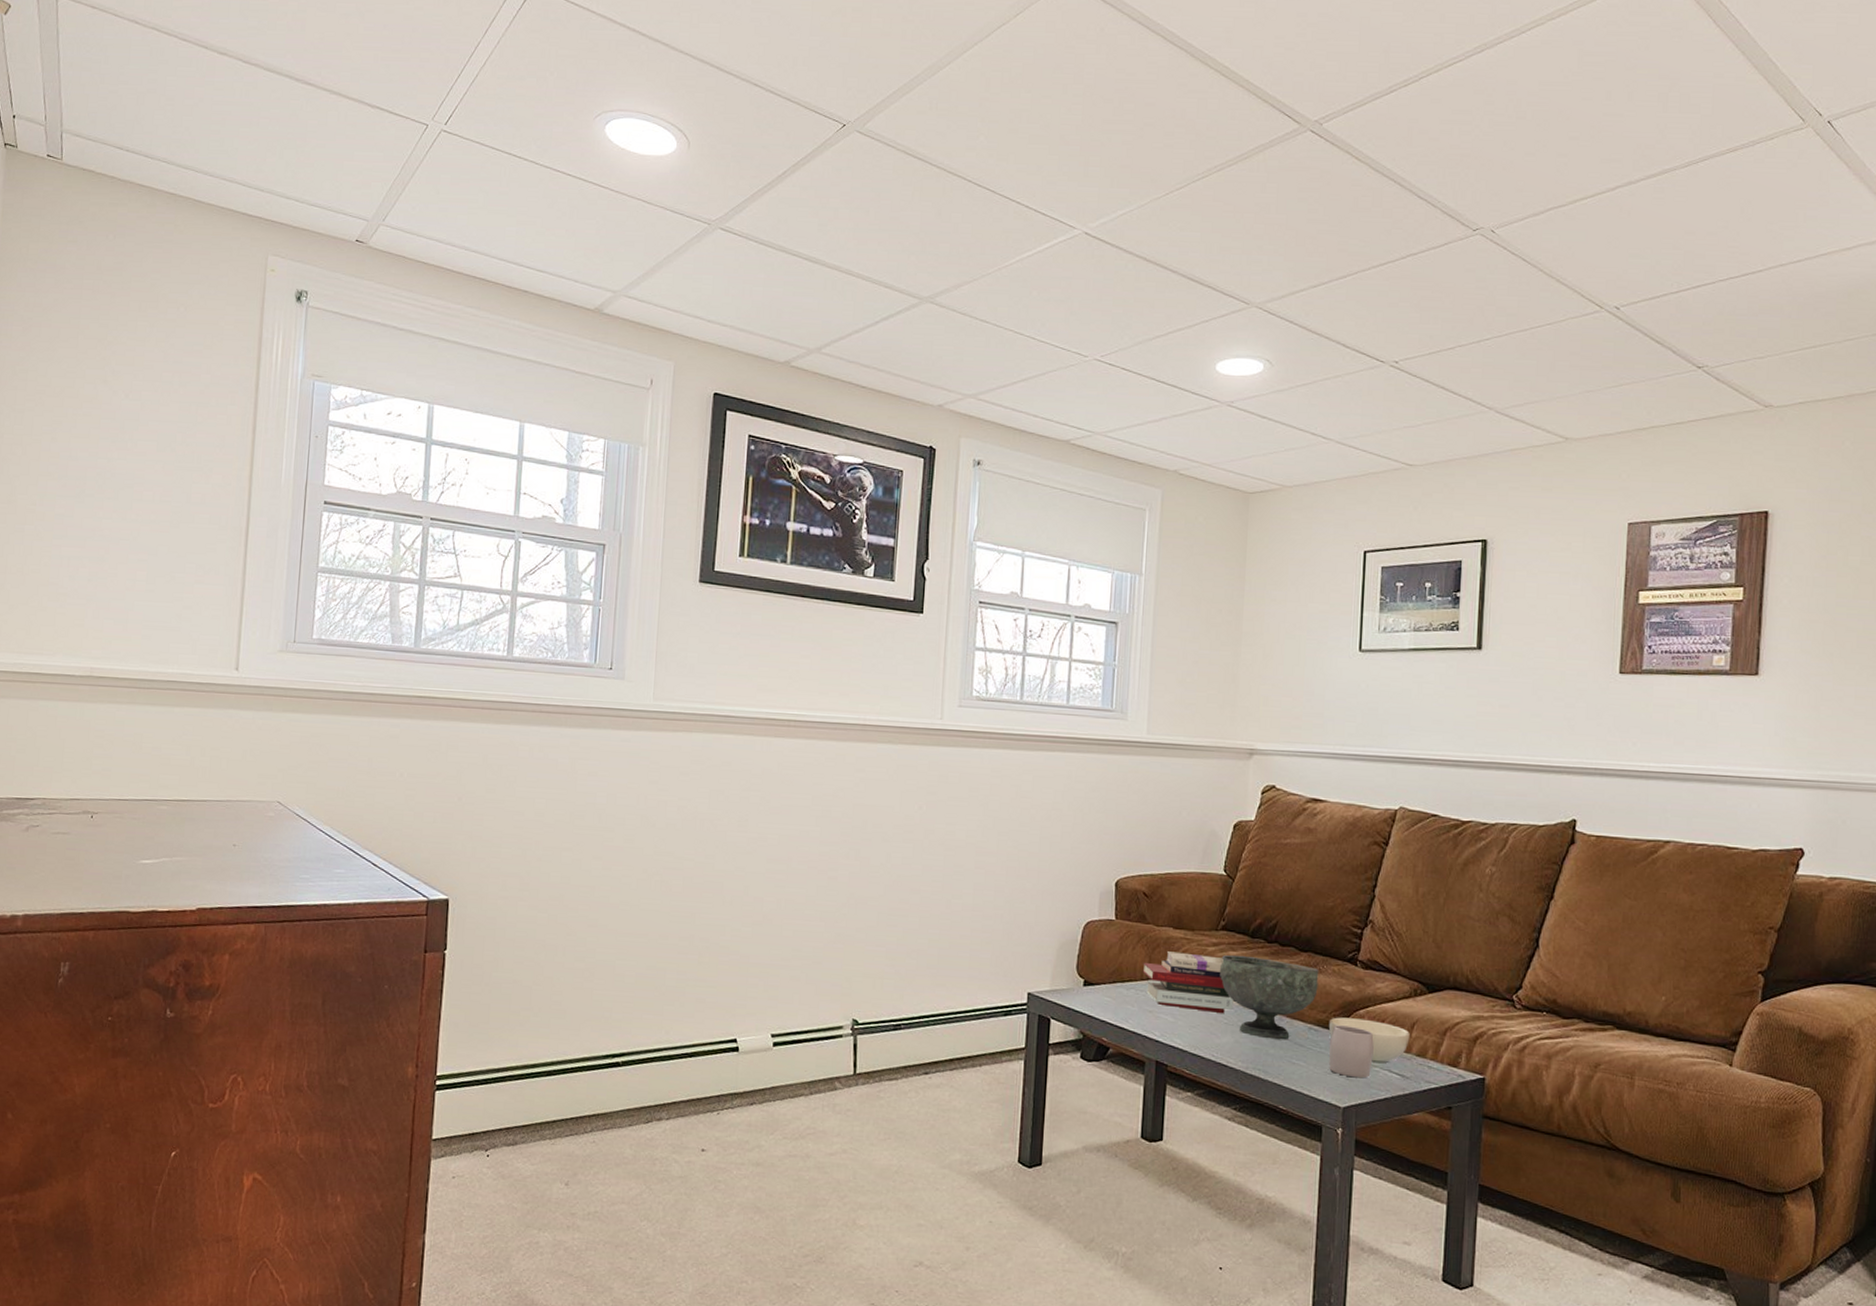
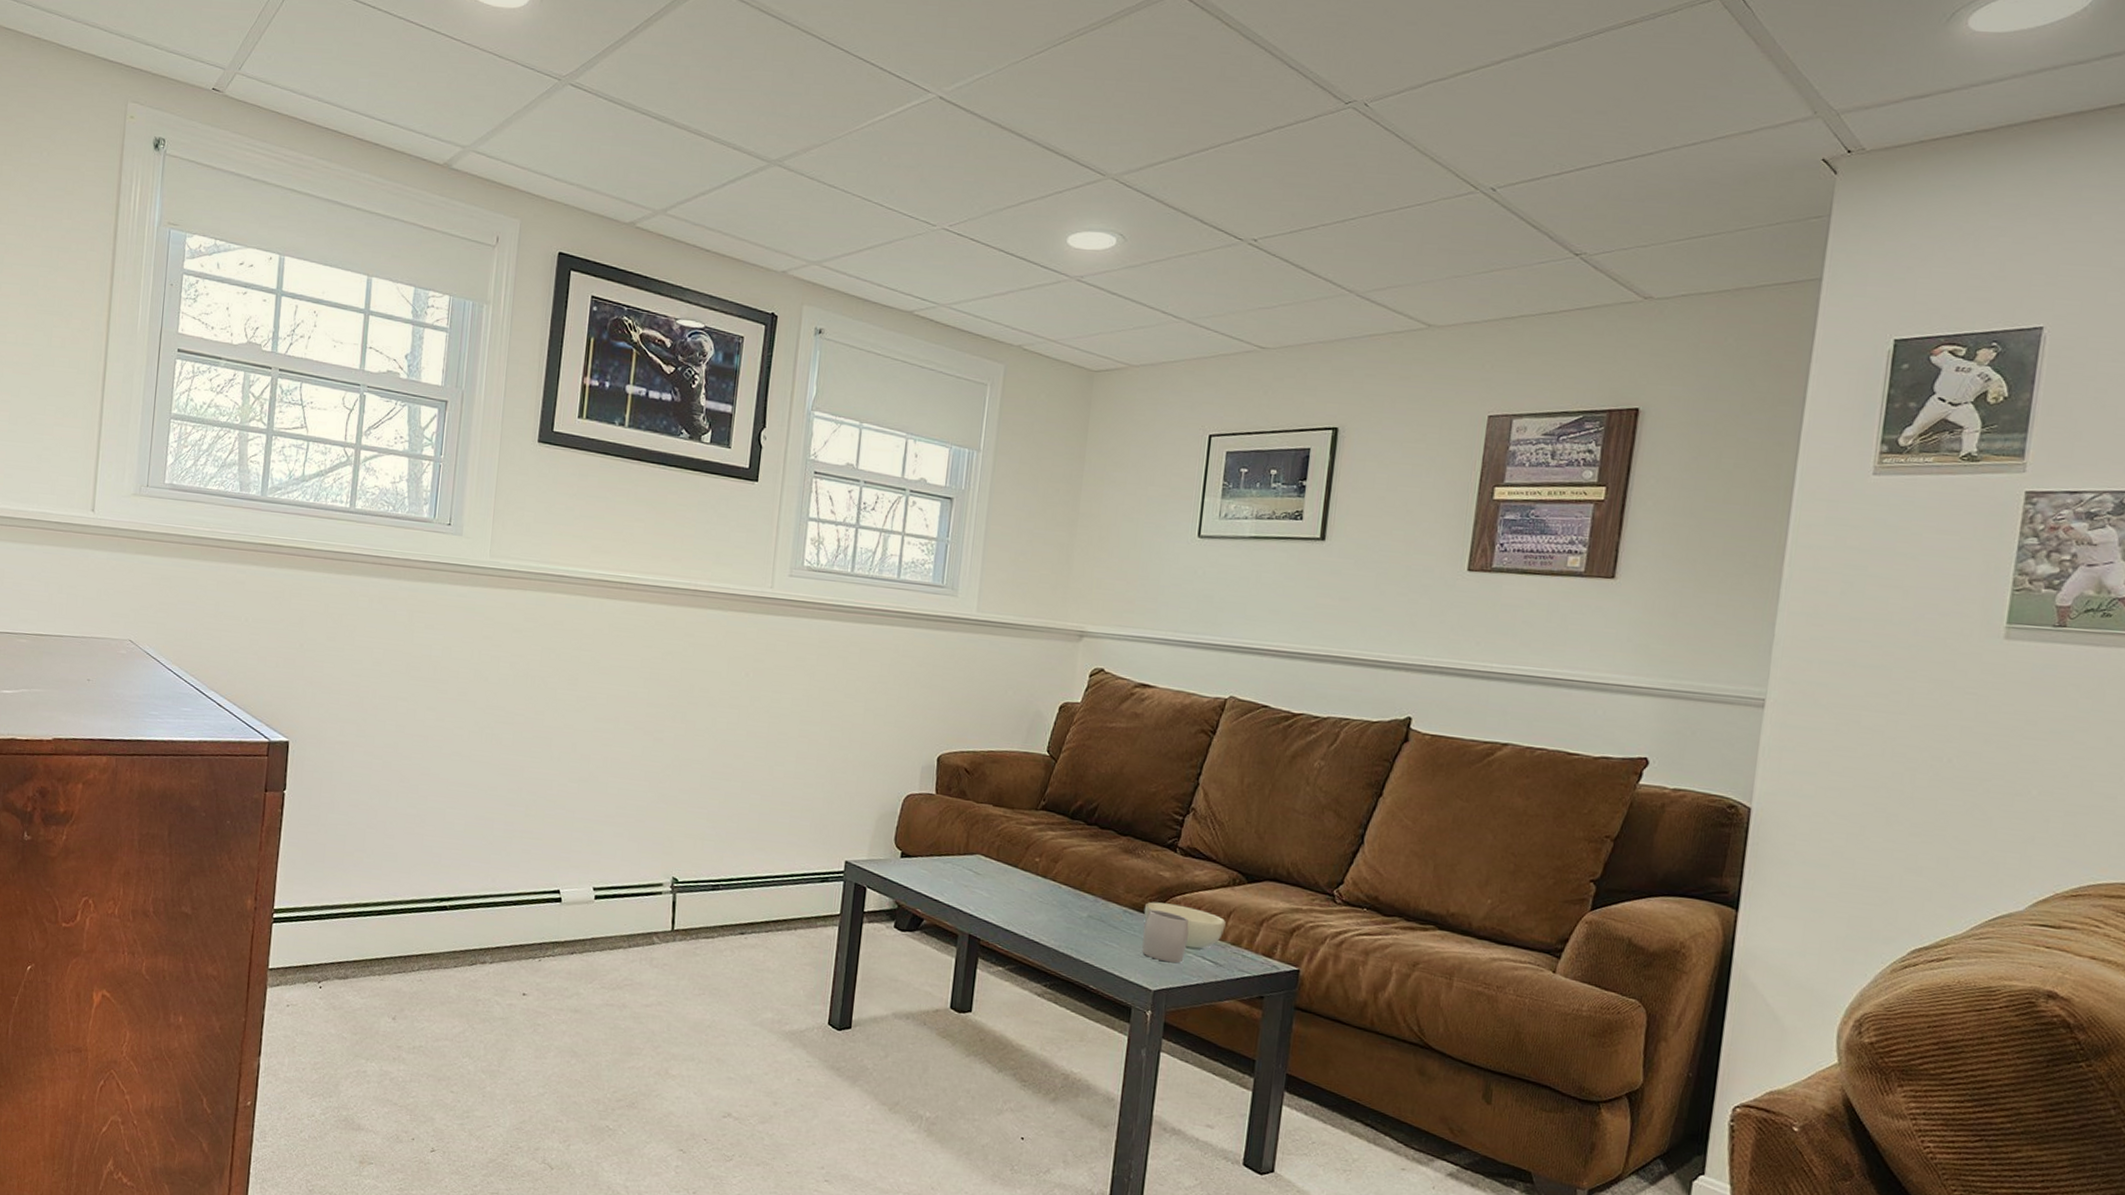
books: present [1142,951,1234,1013] -> none [960,828,1050,892]
decorative bowl: present [1220,954,1319,1040] -> none [1037,834,1138,922]

